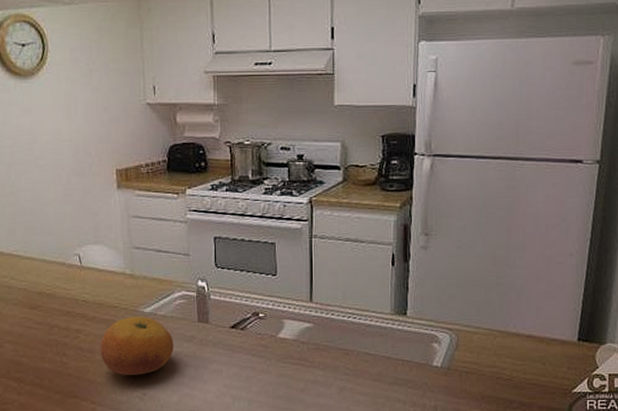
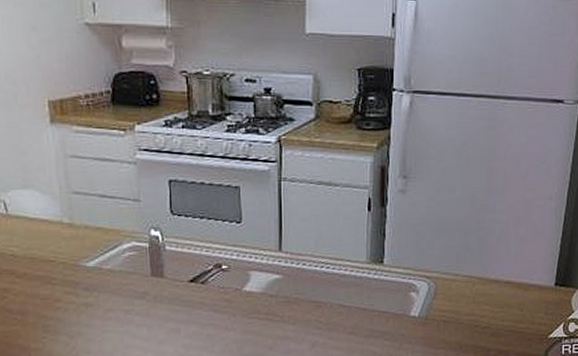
fruit: present [100,316,174,375] -> none [33,271,123,339]

